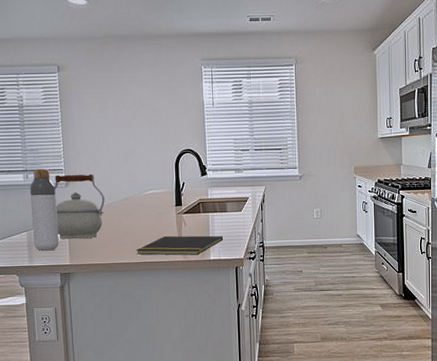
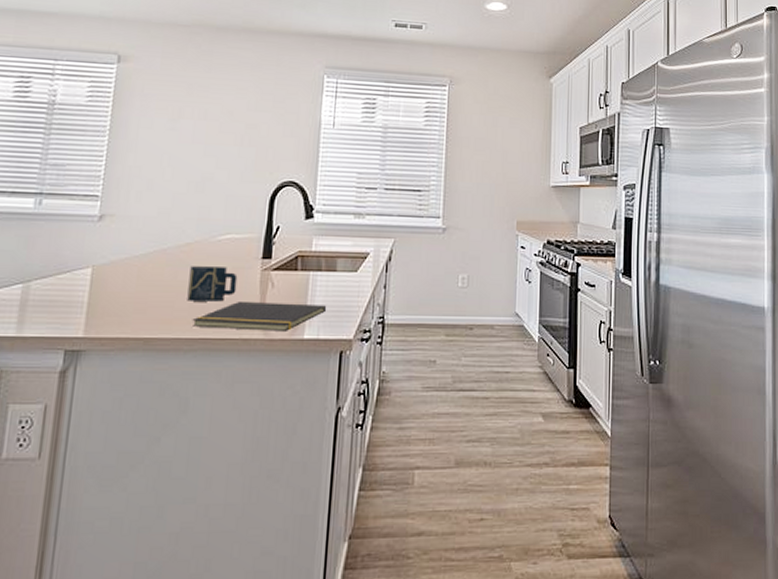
bottle: present [30,168,59,251] -> none [30,192,82,315]
kettle: present [54,174,105,240] -> none [72,202,156,299]
cup: none [129,213,162,238] -> present [187,266,238,302]

